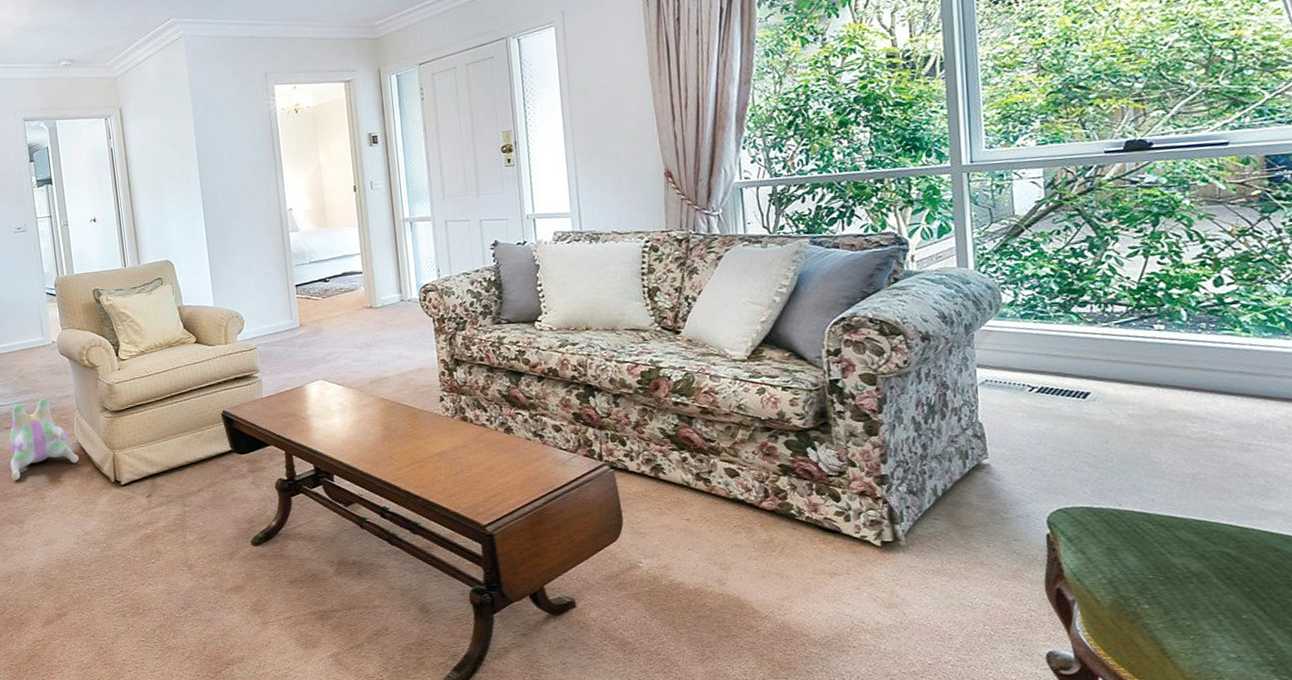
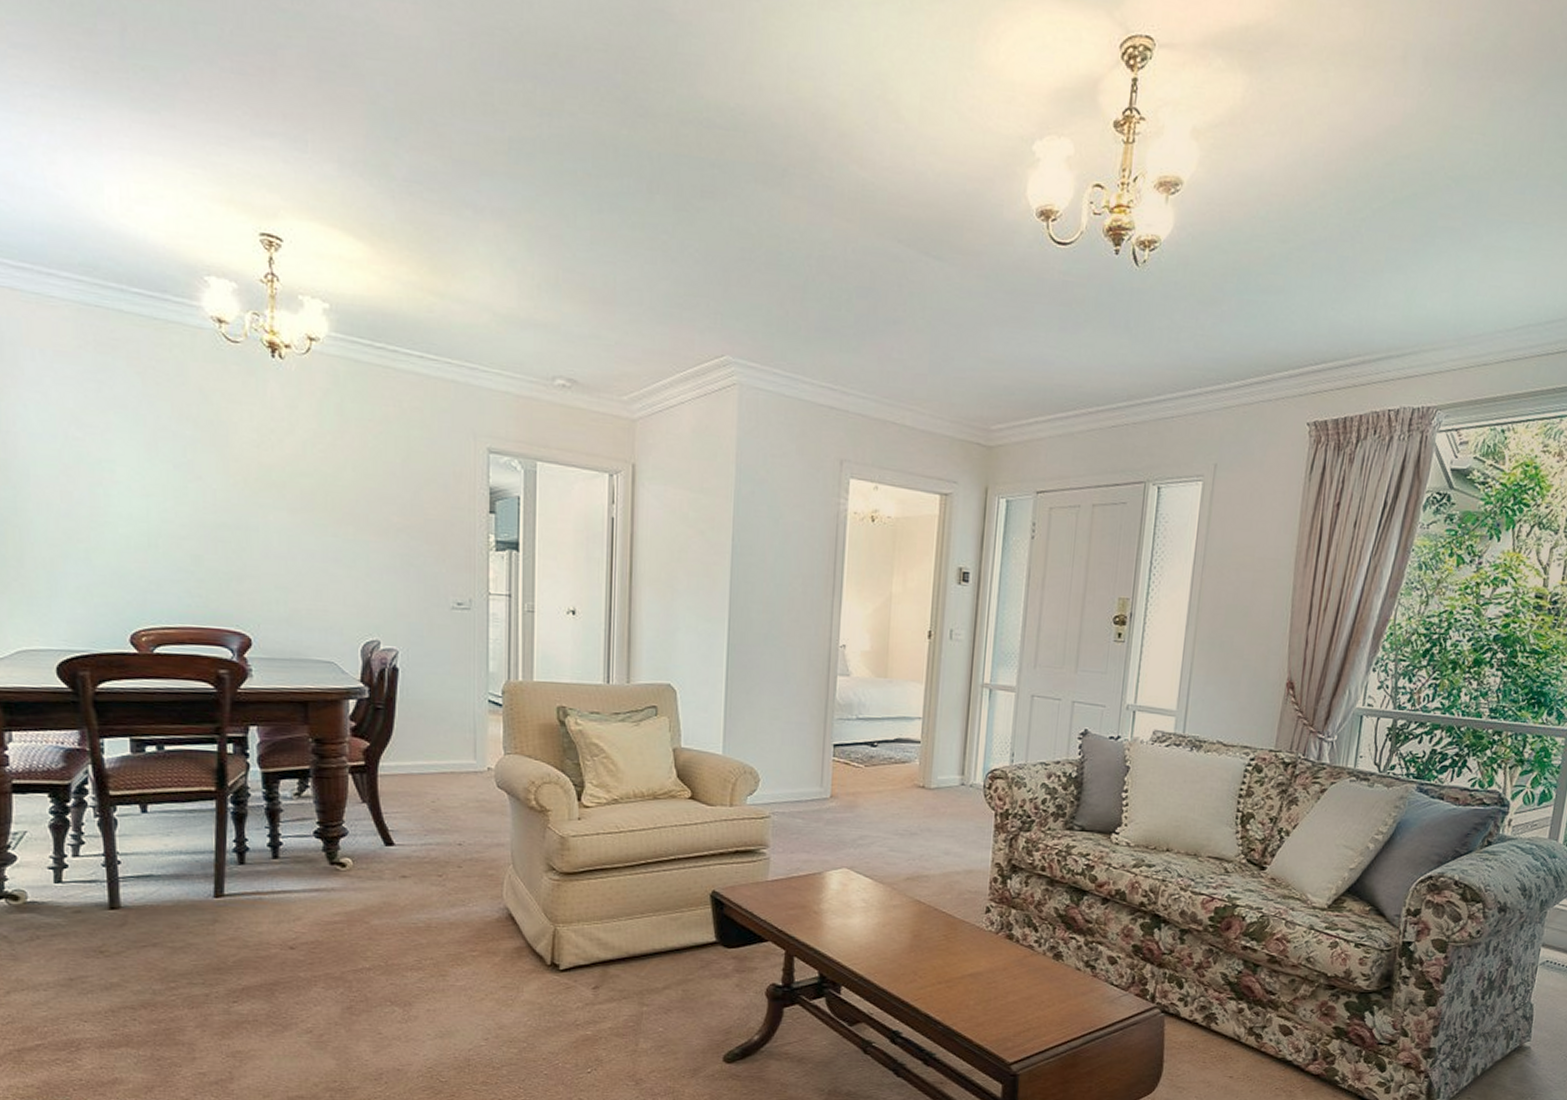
plush toy: present [9,398,79,480] -> none [402,842,504,948]

